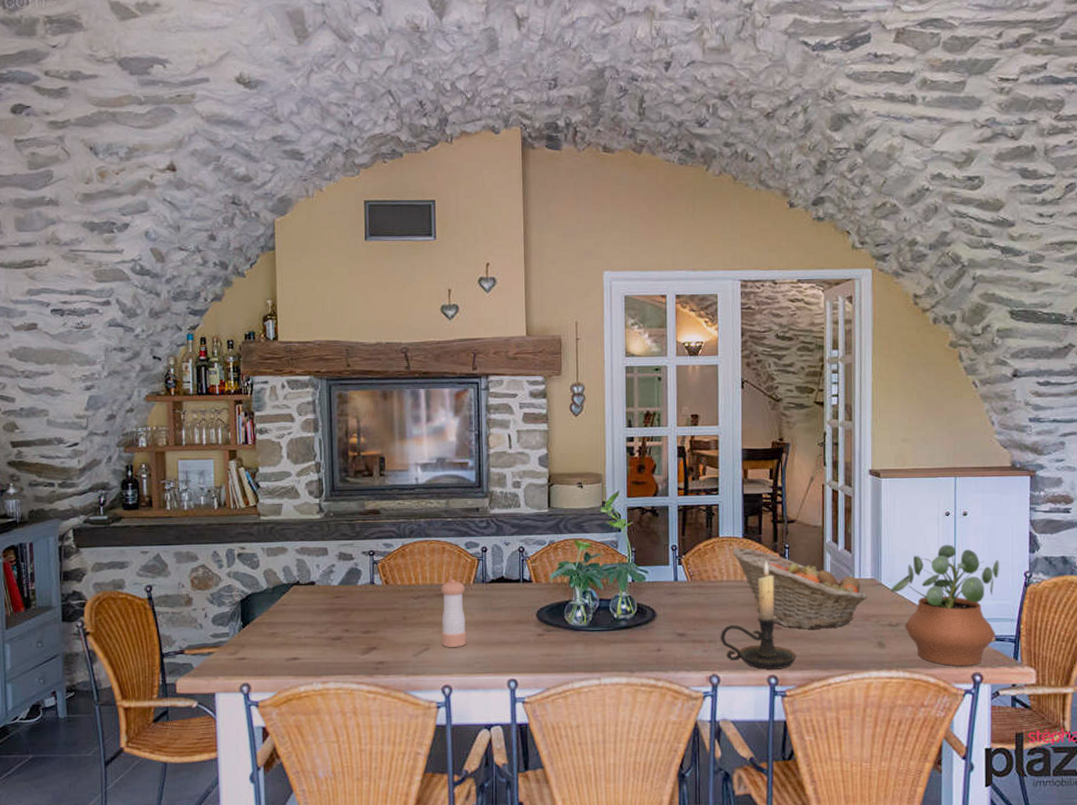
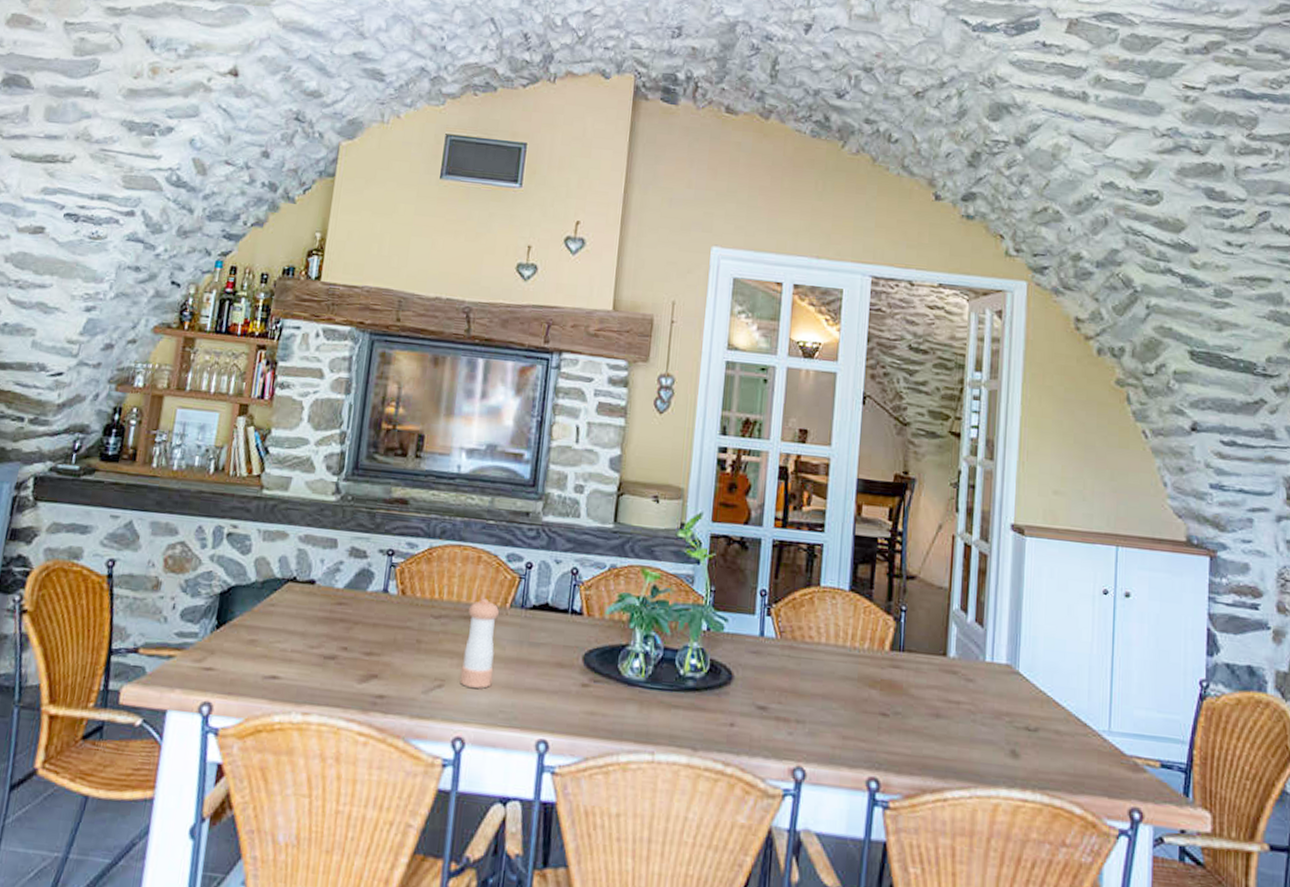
candle holder: present [720,560,796,669] -> none [810,623,905,771]
fruit basket: present [732,547,868,629] -> none [835,602,1001,724]
potted plant: present [890,544,999,666] -> none [1029,631,1168,798]

